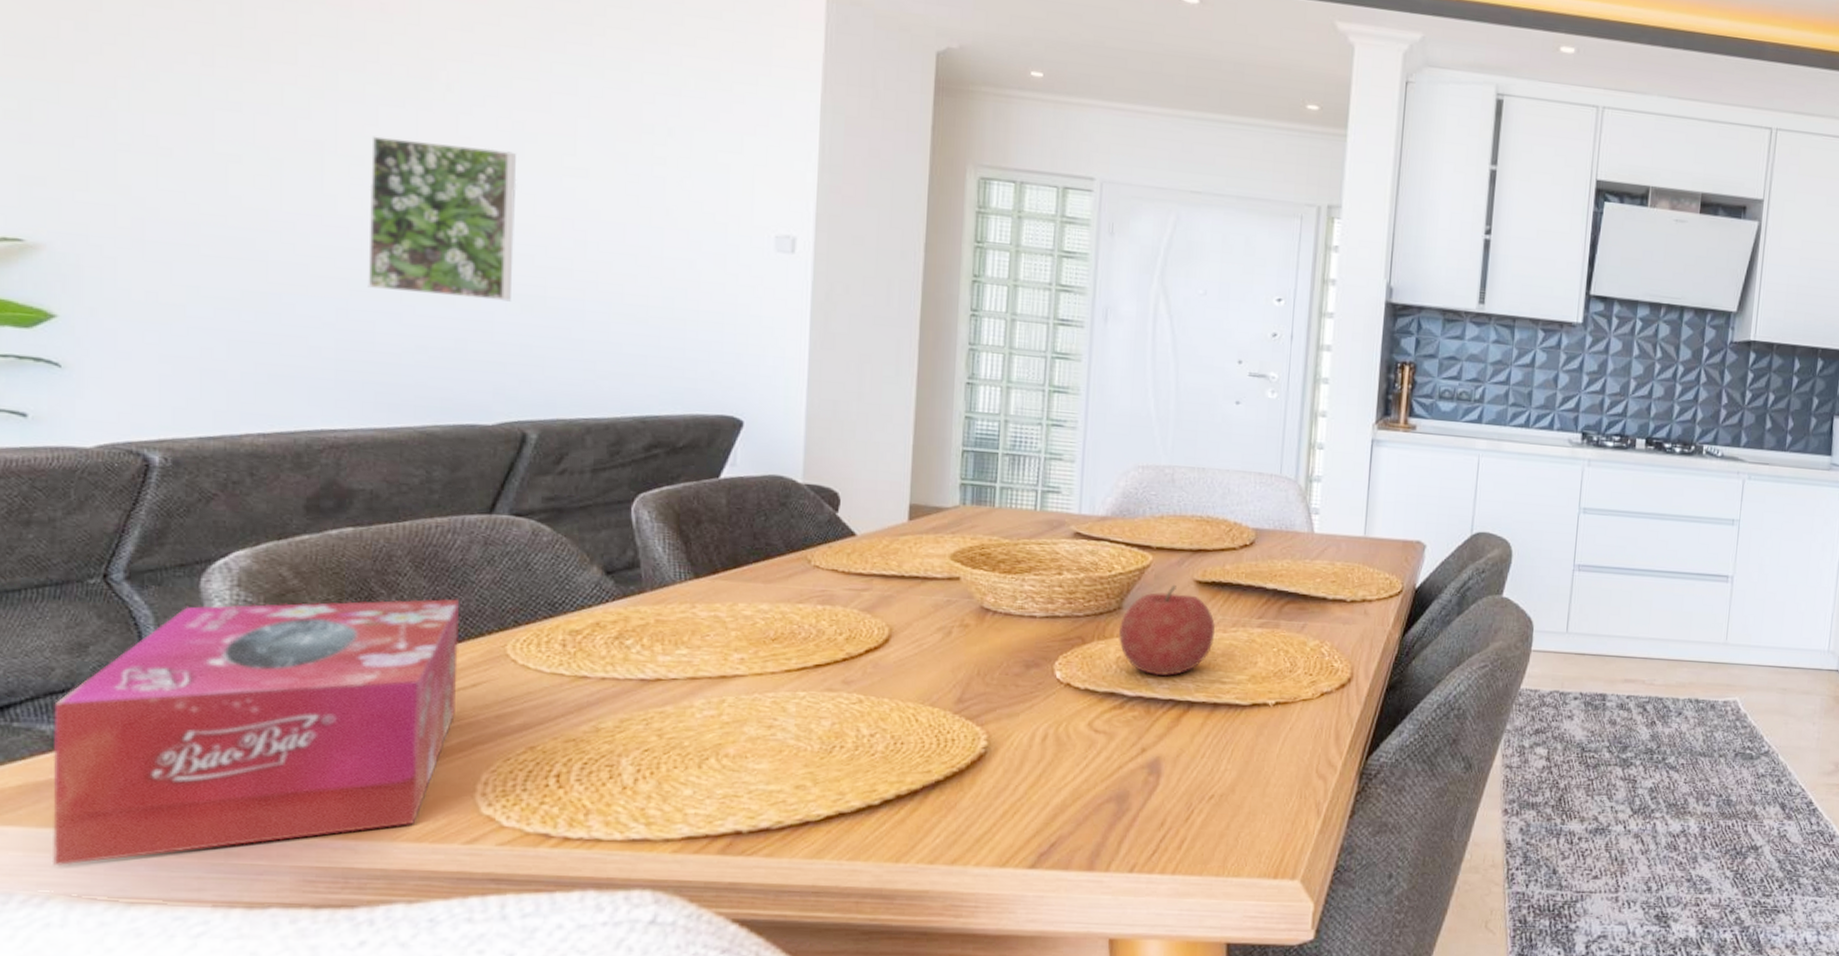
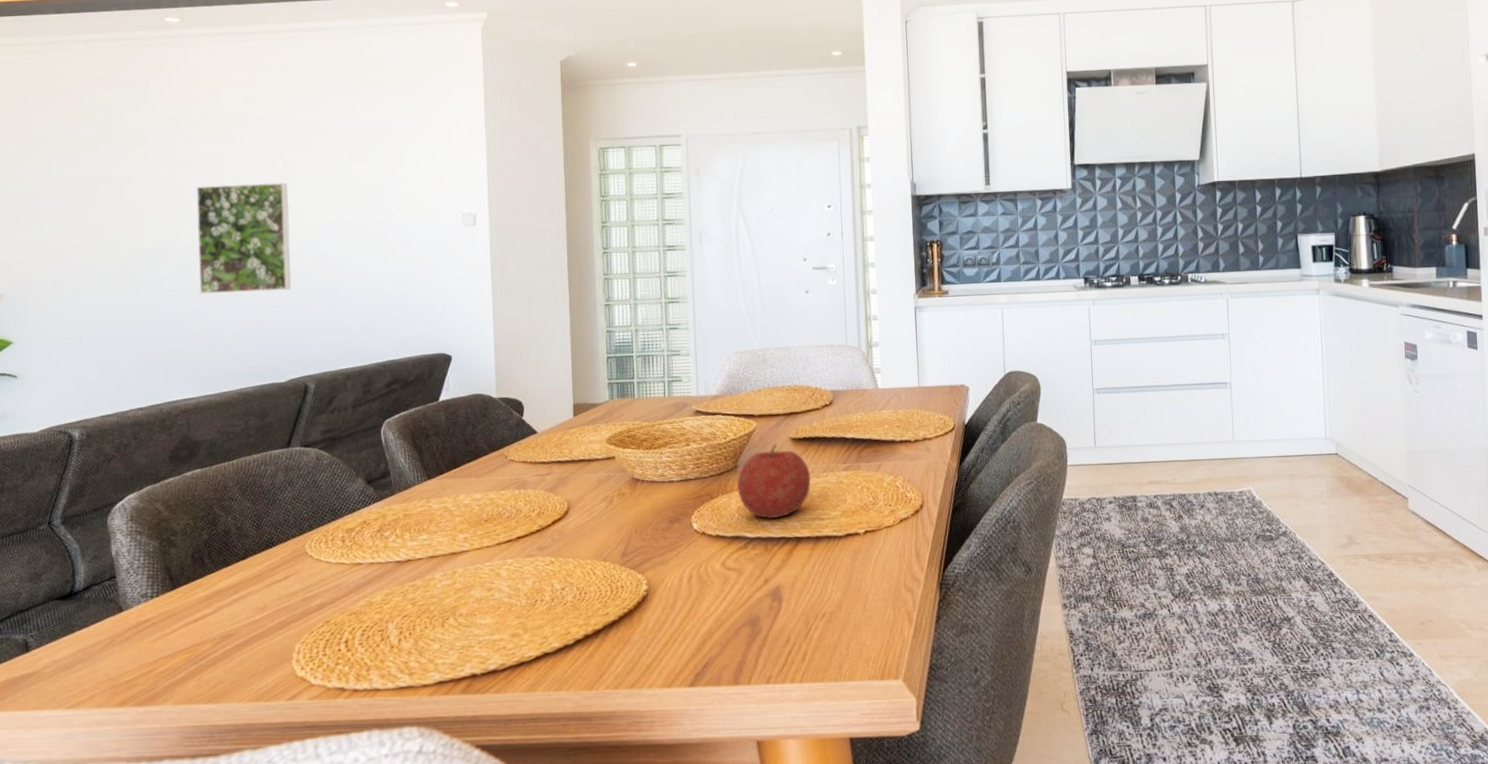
tissue box: present [51,599,460,867] -> none [23,514,275,739]

